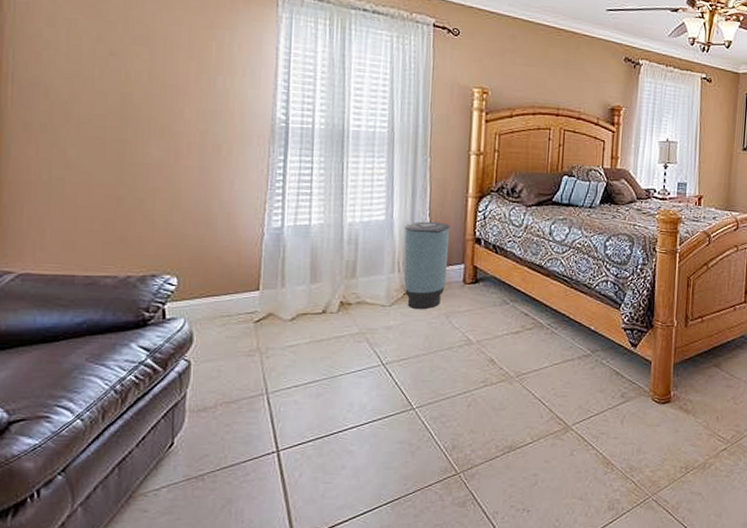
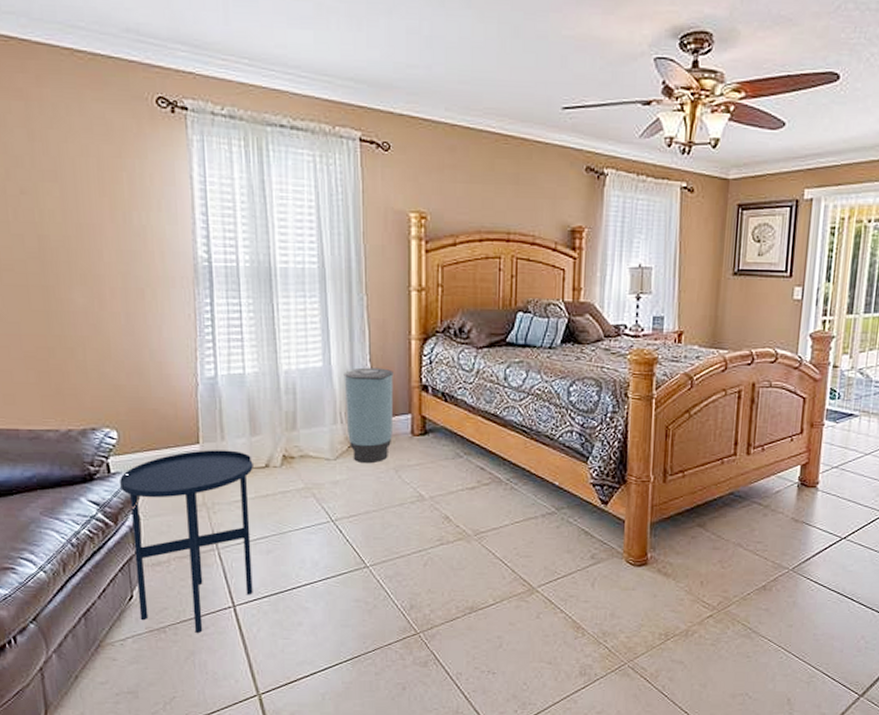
side table: none [174,296,311,480] -> present [120,450,253,633]

